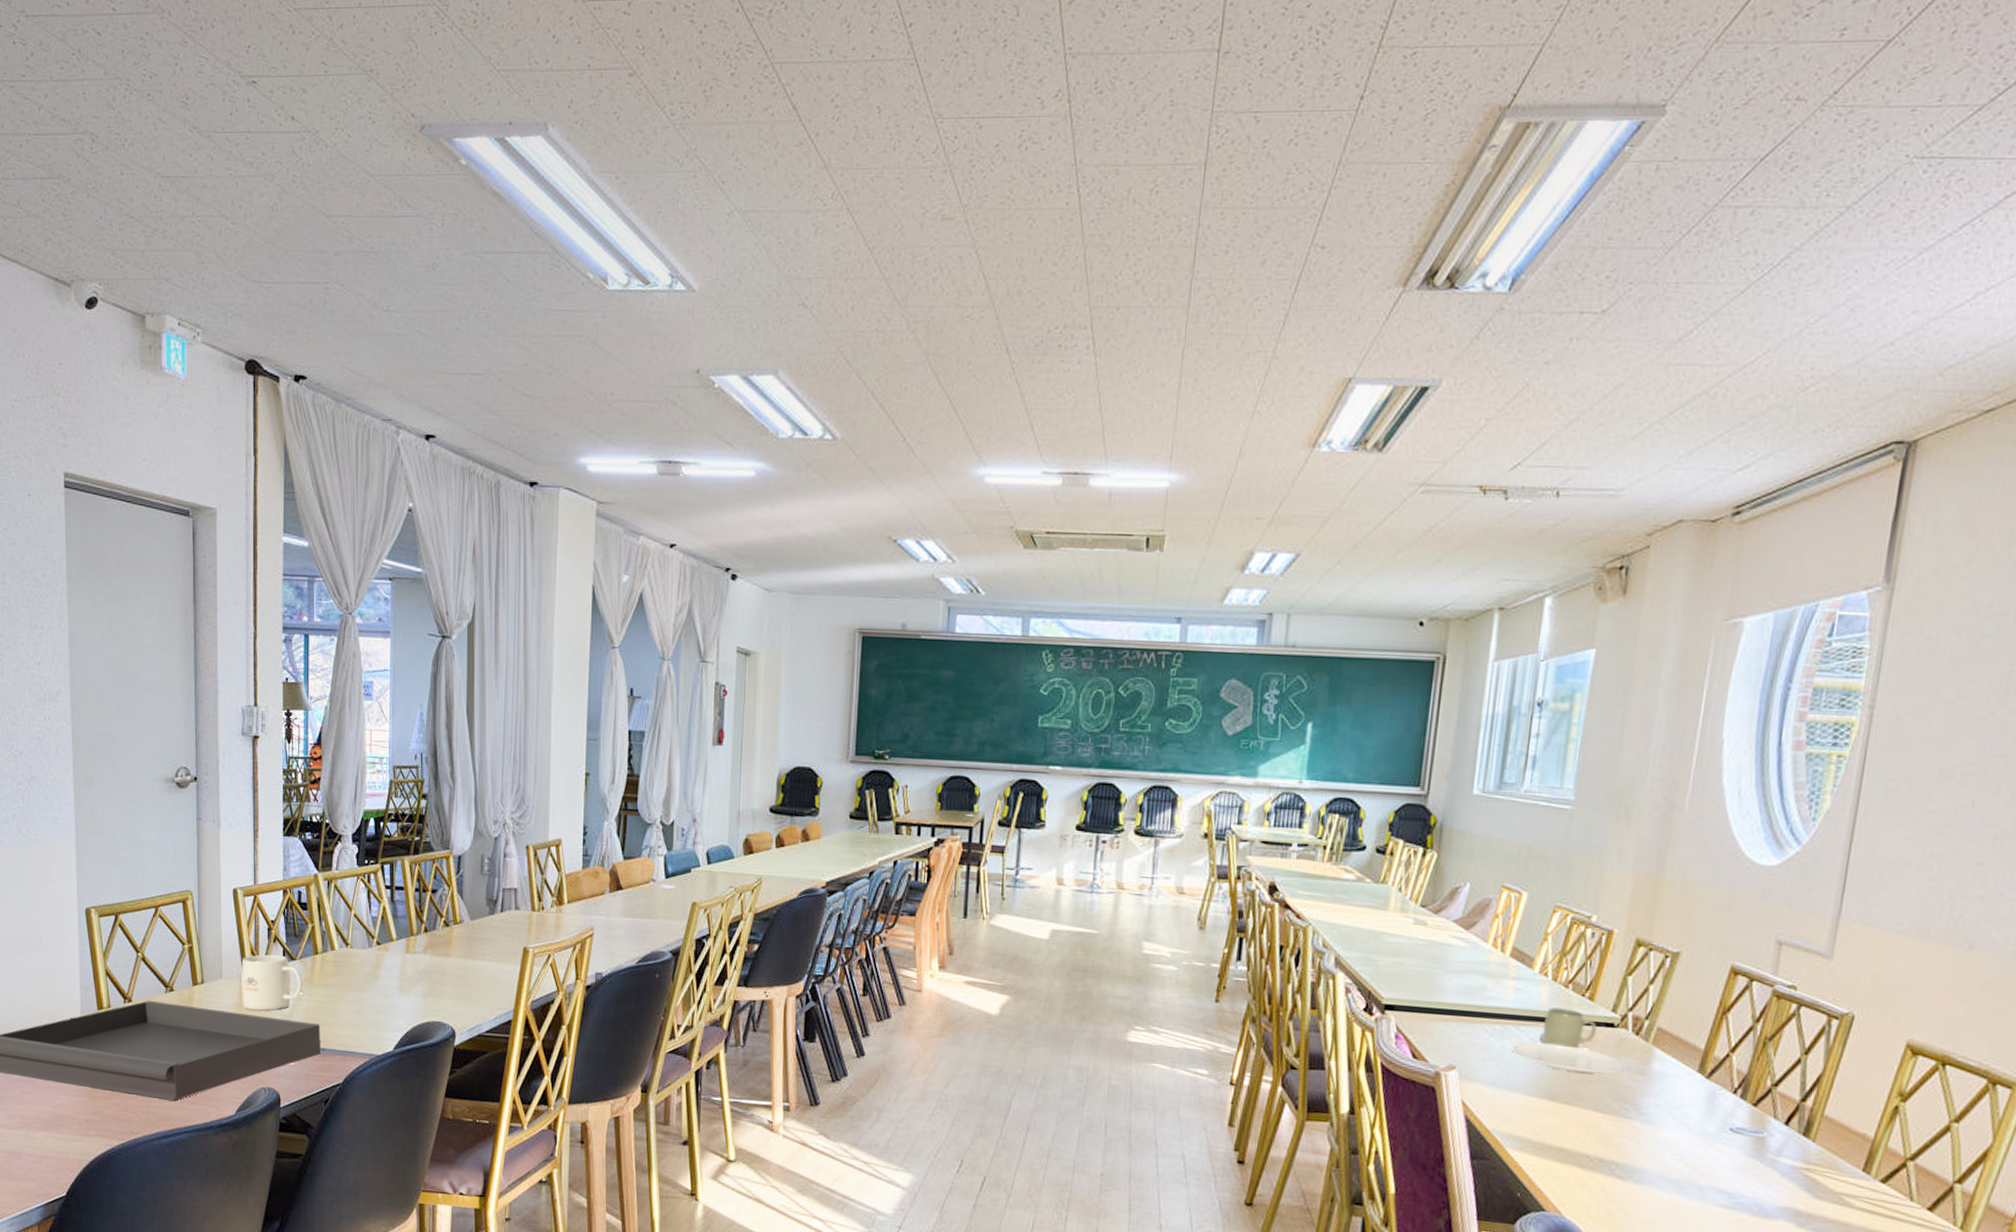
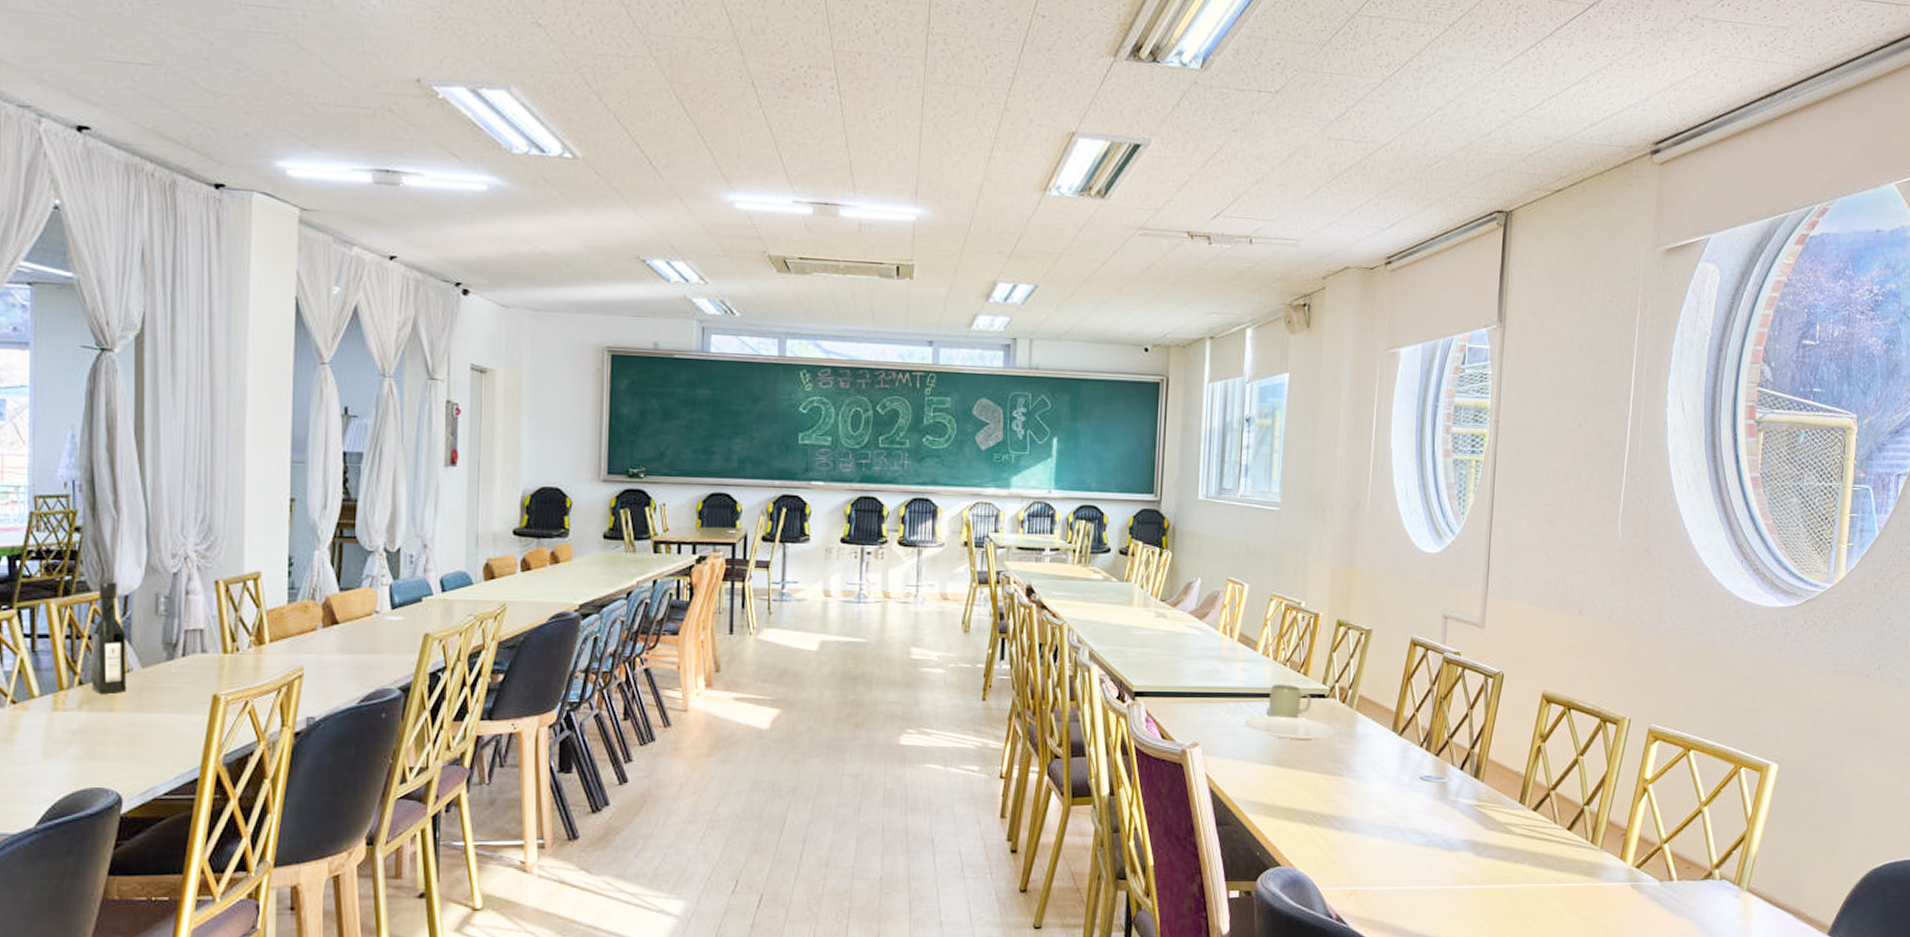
bottle: none [434,843,459,942] -> present [92,581,126,695]

